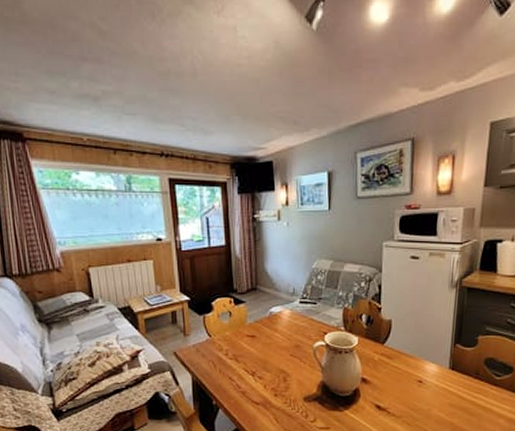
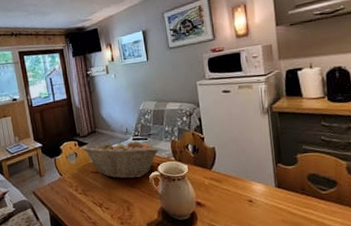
fruit basket: none [239,300,329,347] -> present [82,139,160,179]

